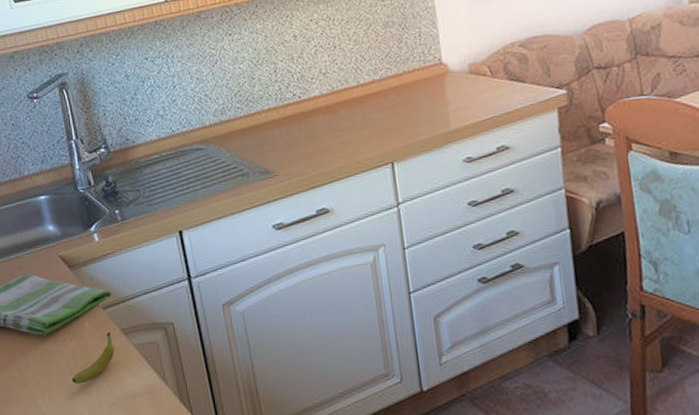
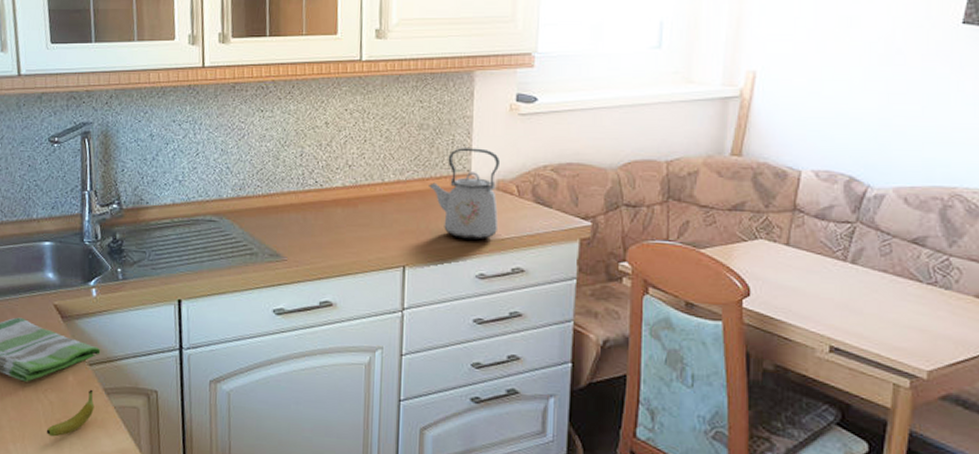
kettle: none [403,36,478,127] -> present [429,148,499,240]

